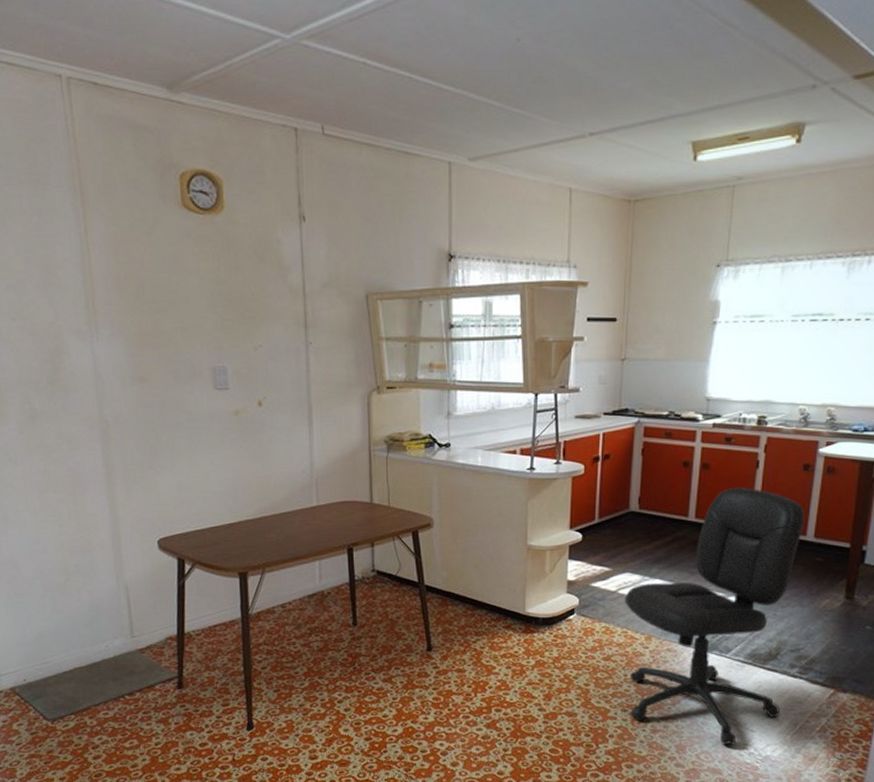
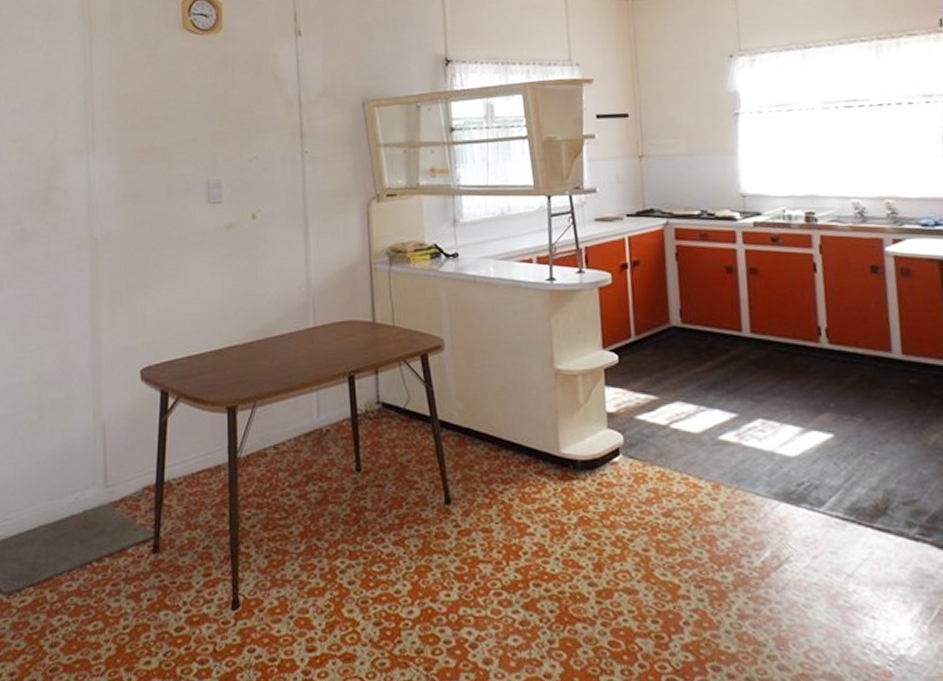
chair: present [624,487,805,745] -> none [679,295,907,638]

